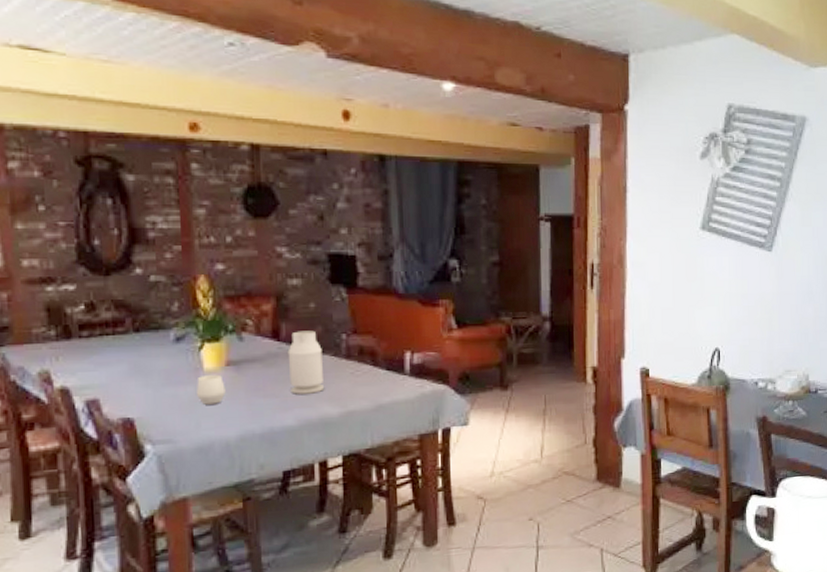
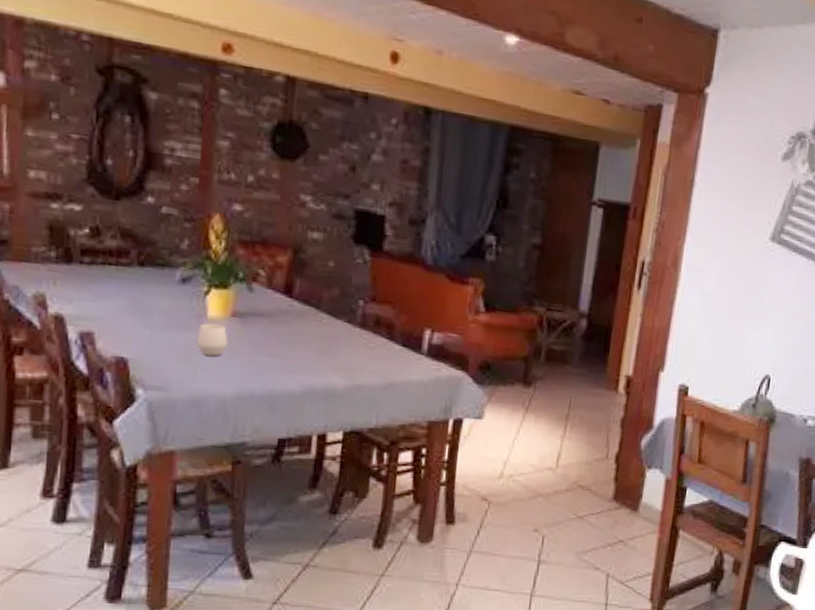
water jug: present [287,330,325,394] -> none [297,290,336,360]

